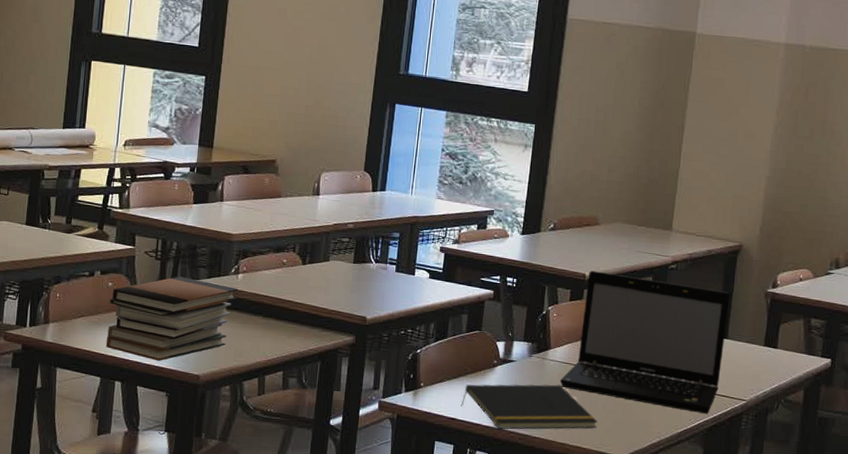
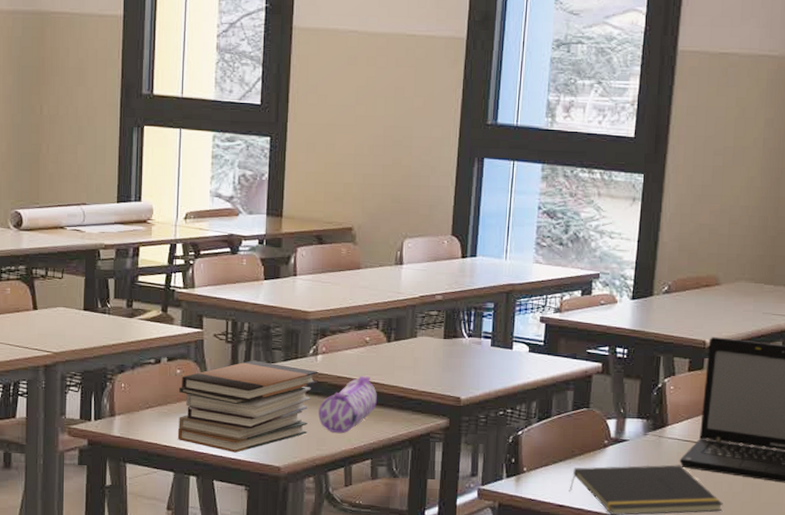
pencil case: none [237,294,291,347] -> present [318,376,377,434]

